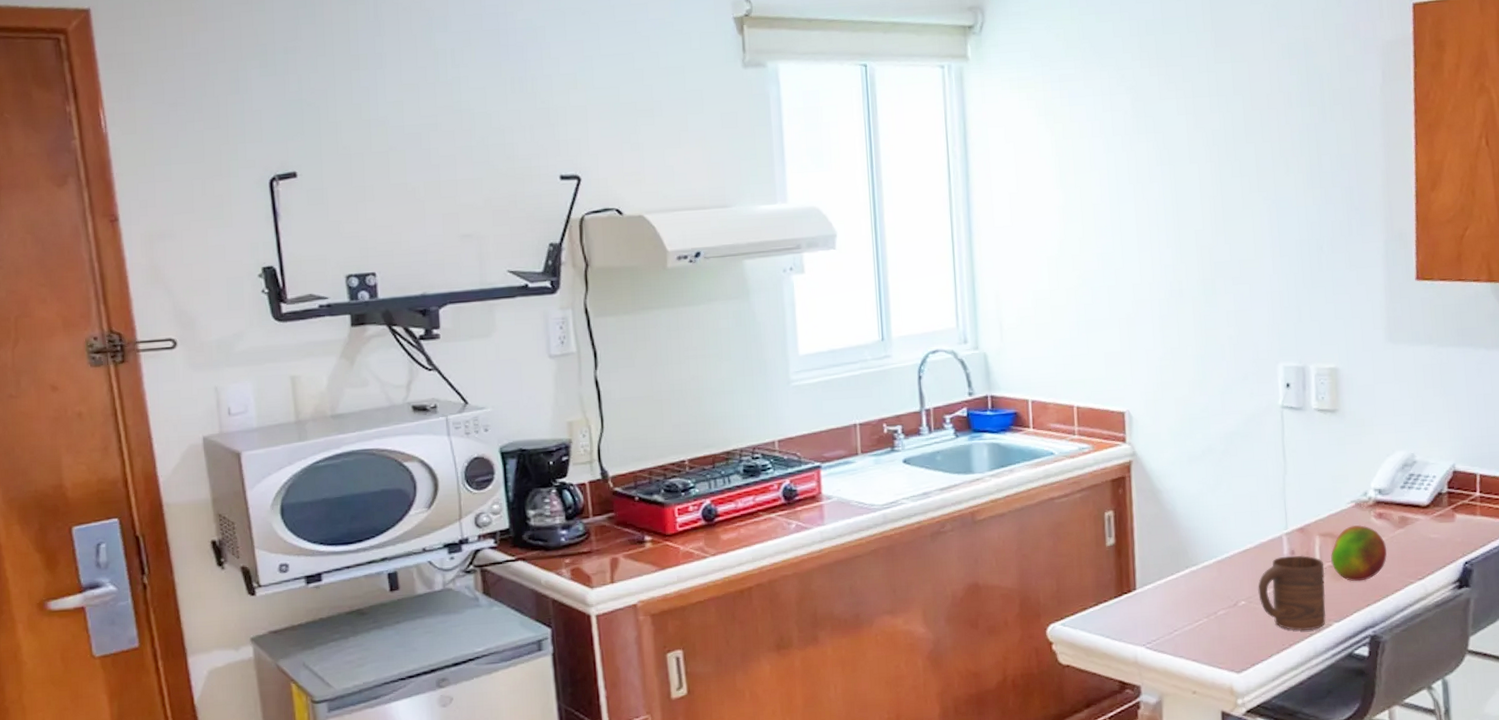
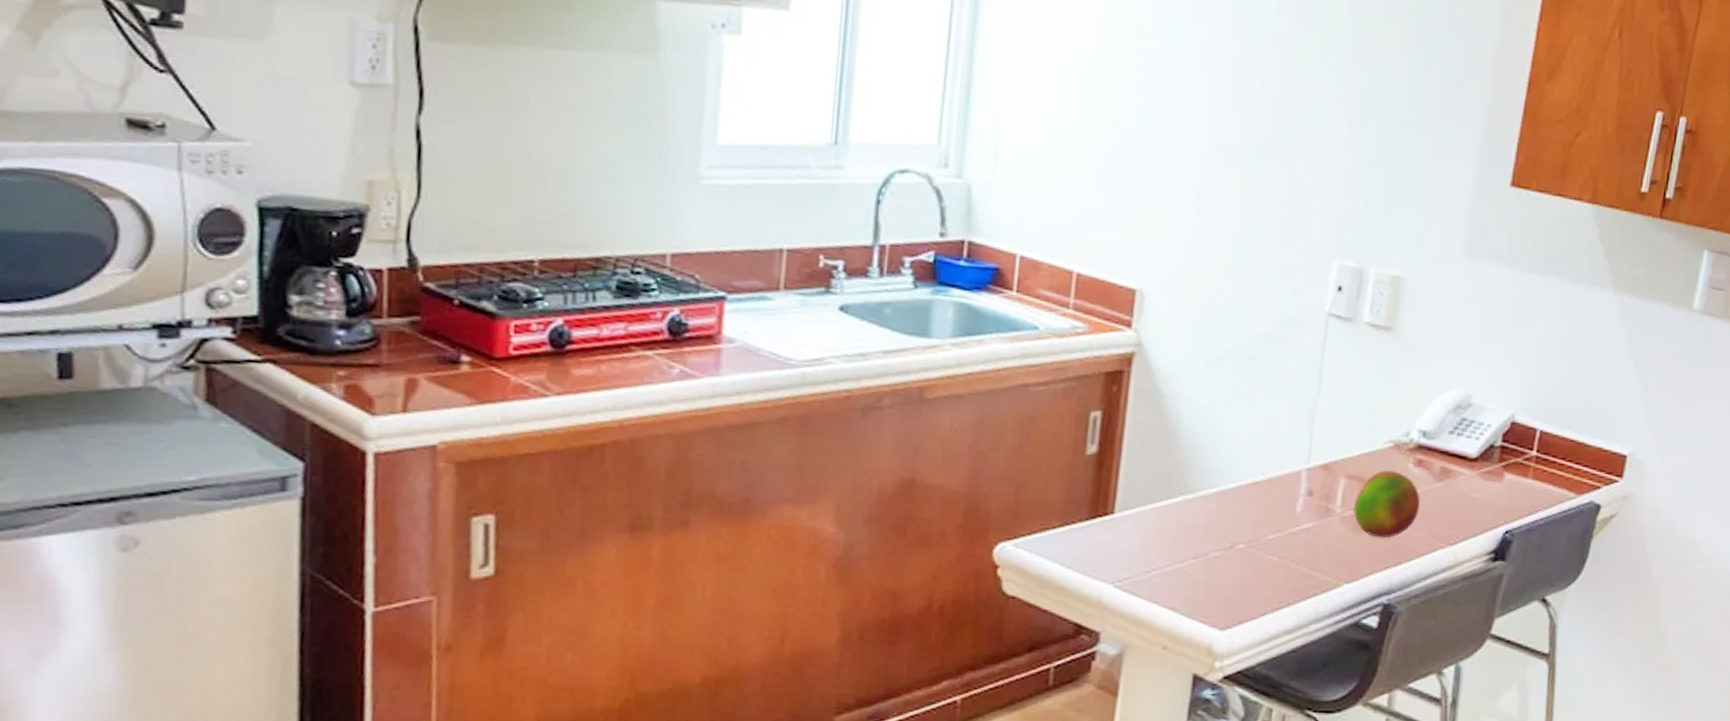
cup: present [1258,555,1326,631] -> none [1261,496,1344,590]

